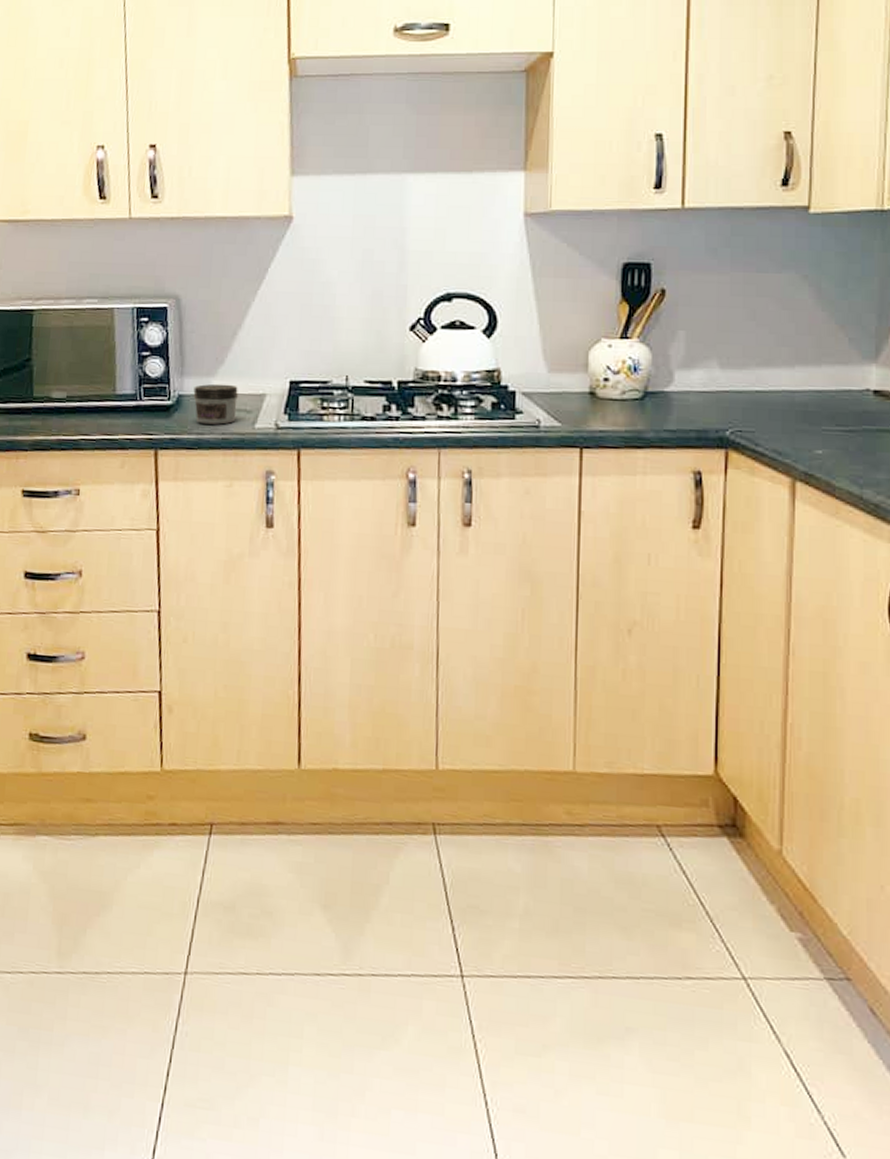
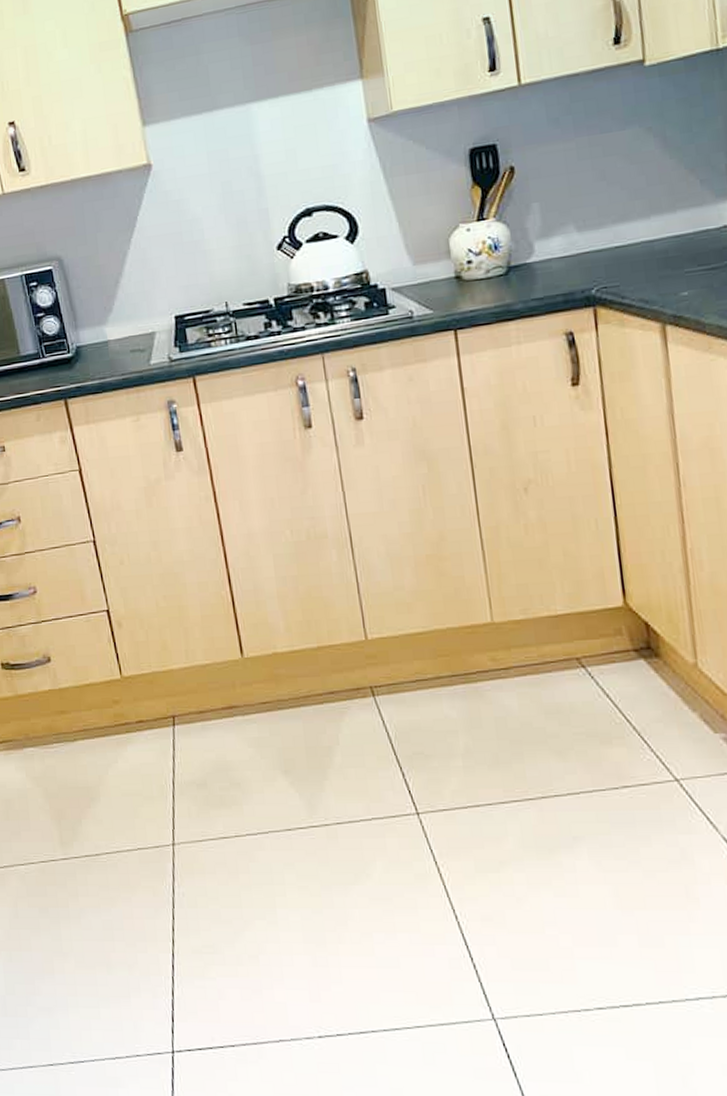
jar: present [193,383,239,425] -> none [89,329,132,369]

